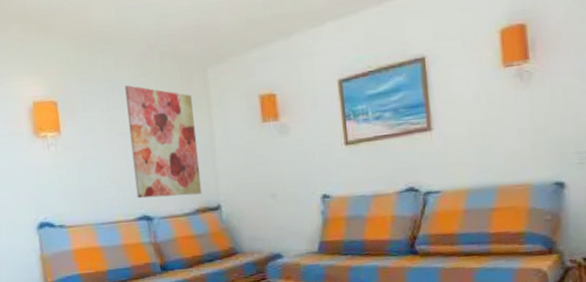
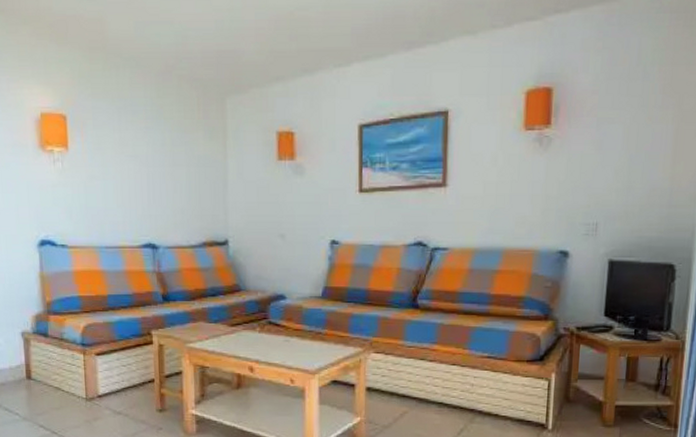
wall art: present [125,85,202,199] -> none [139,106,211,227]

